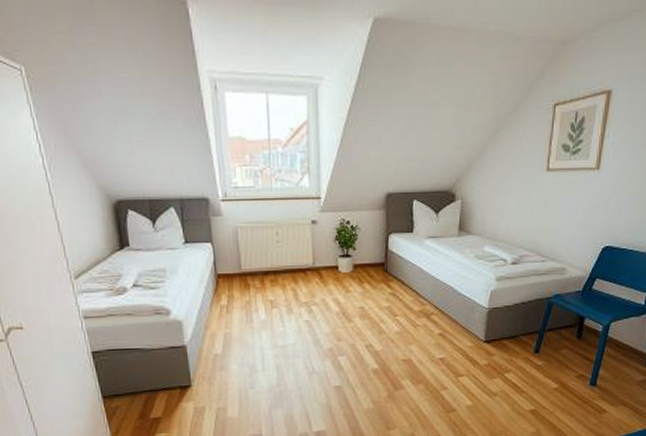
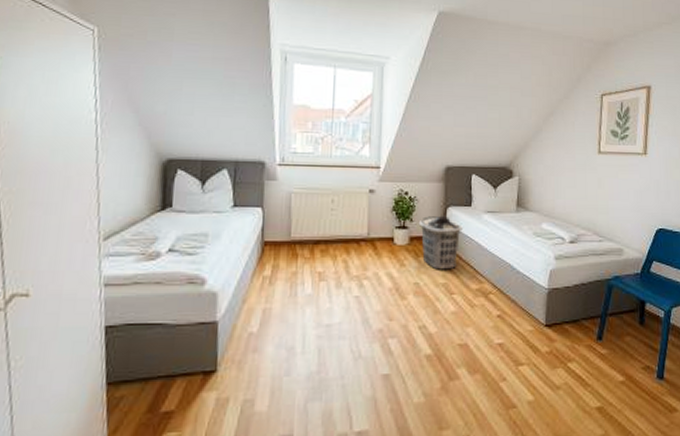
clothes hamper: none [361,242,405,295] -> present [418,215,463,270]

